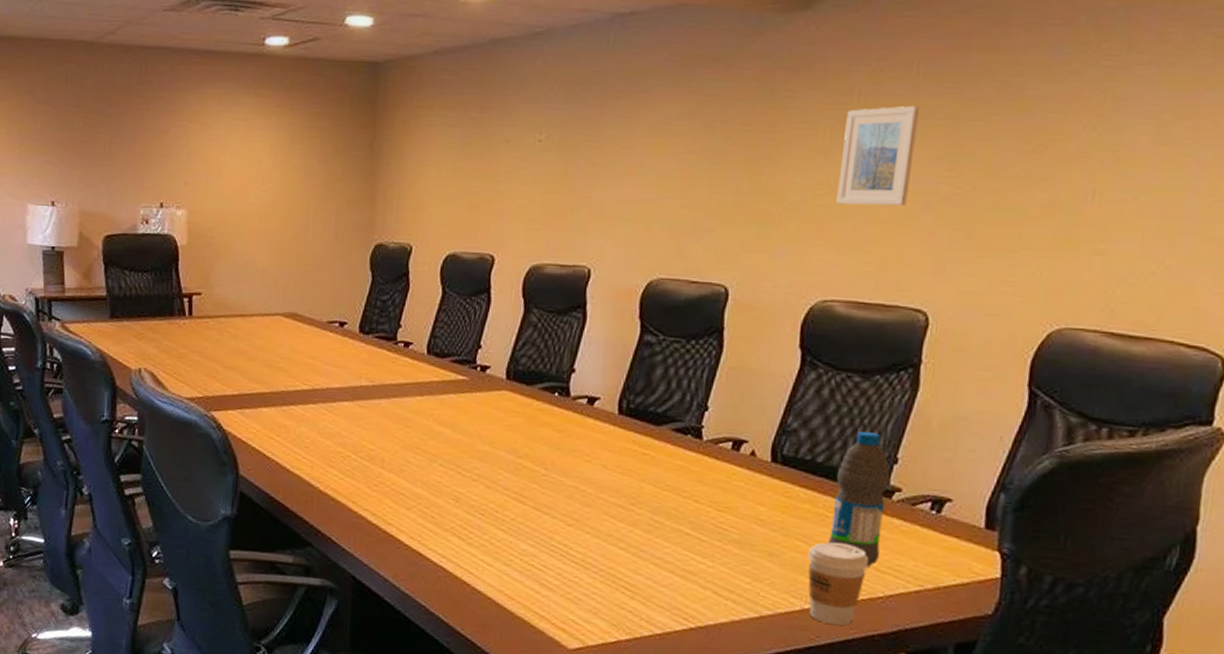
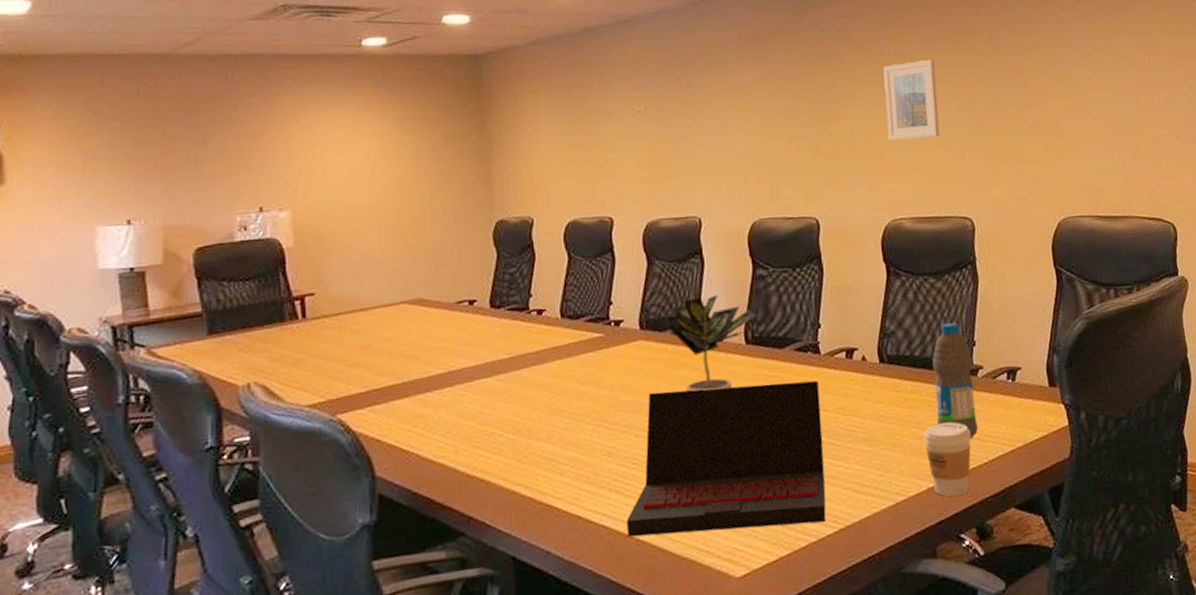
laptop: none [464,446,694,616] -> present [627,380,826,537]
potted plant: none [528,355,635,457] -> present [659,295,755,392]

